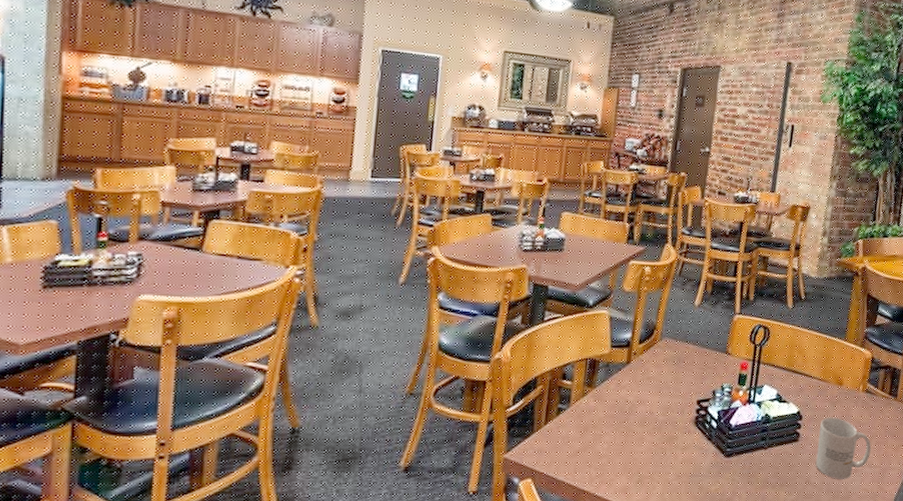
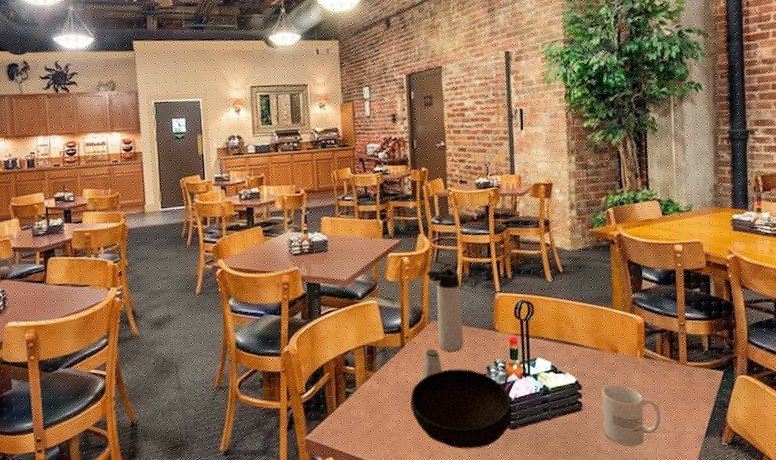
bowl: none [626,391,732,475] -> present [410,369,513,449]
saltshaker: none [643,367,667,400] -> present [421,348,442,380]
thermos bottle: none [667,283,701,373] -> present [427,268,464,352]

